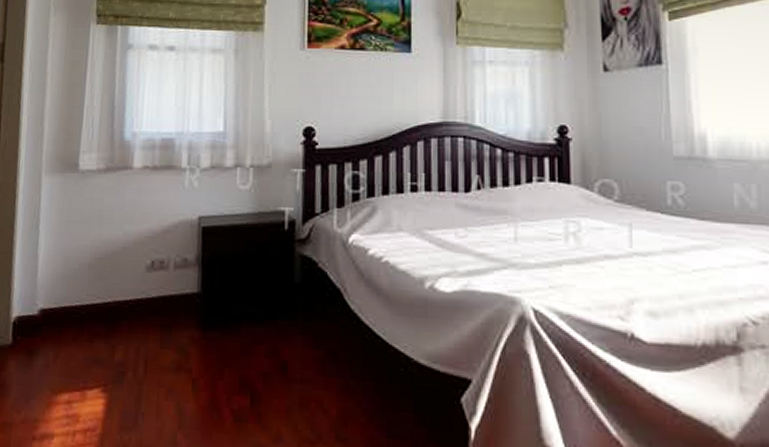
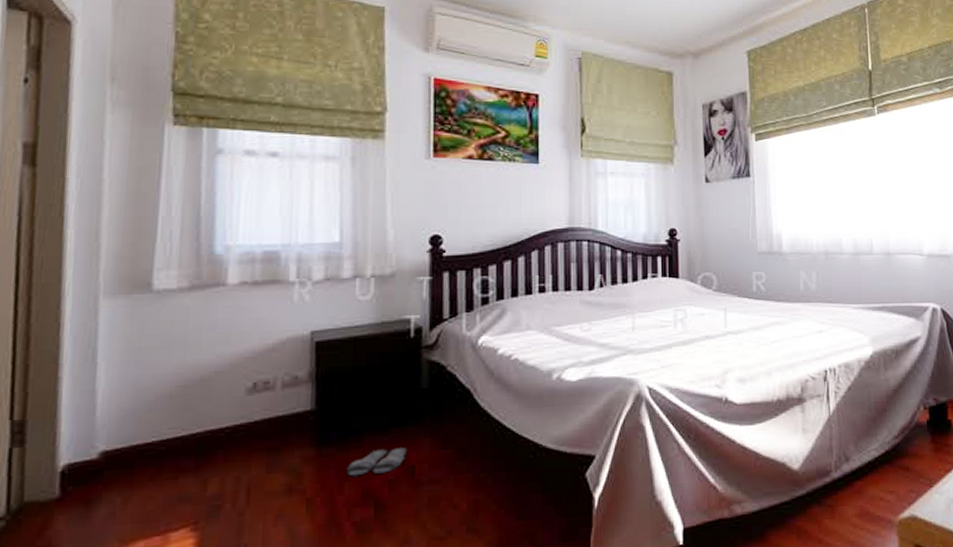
slippers: none [227,339,280,366] -> present [347,448,406,477]

